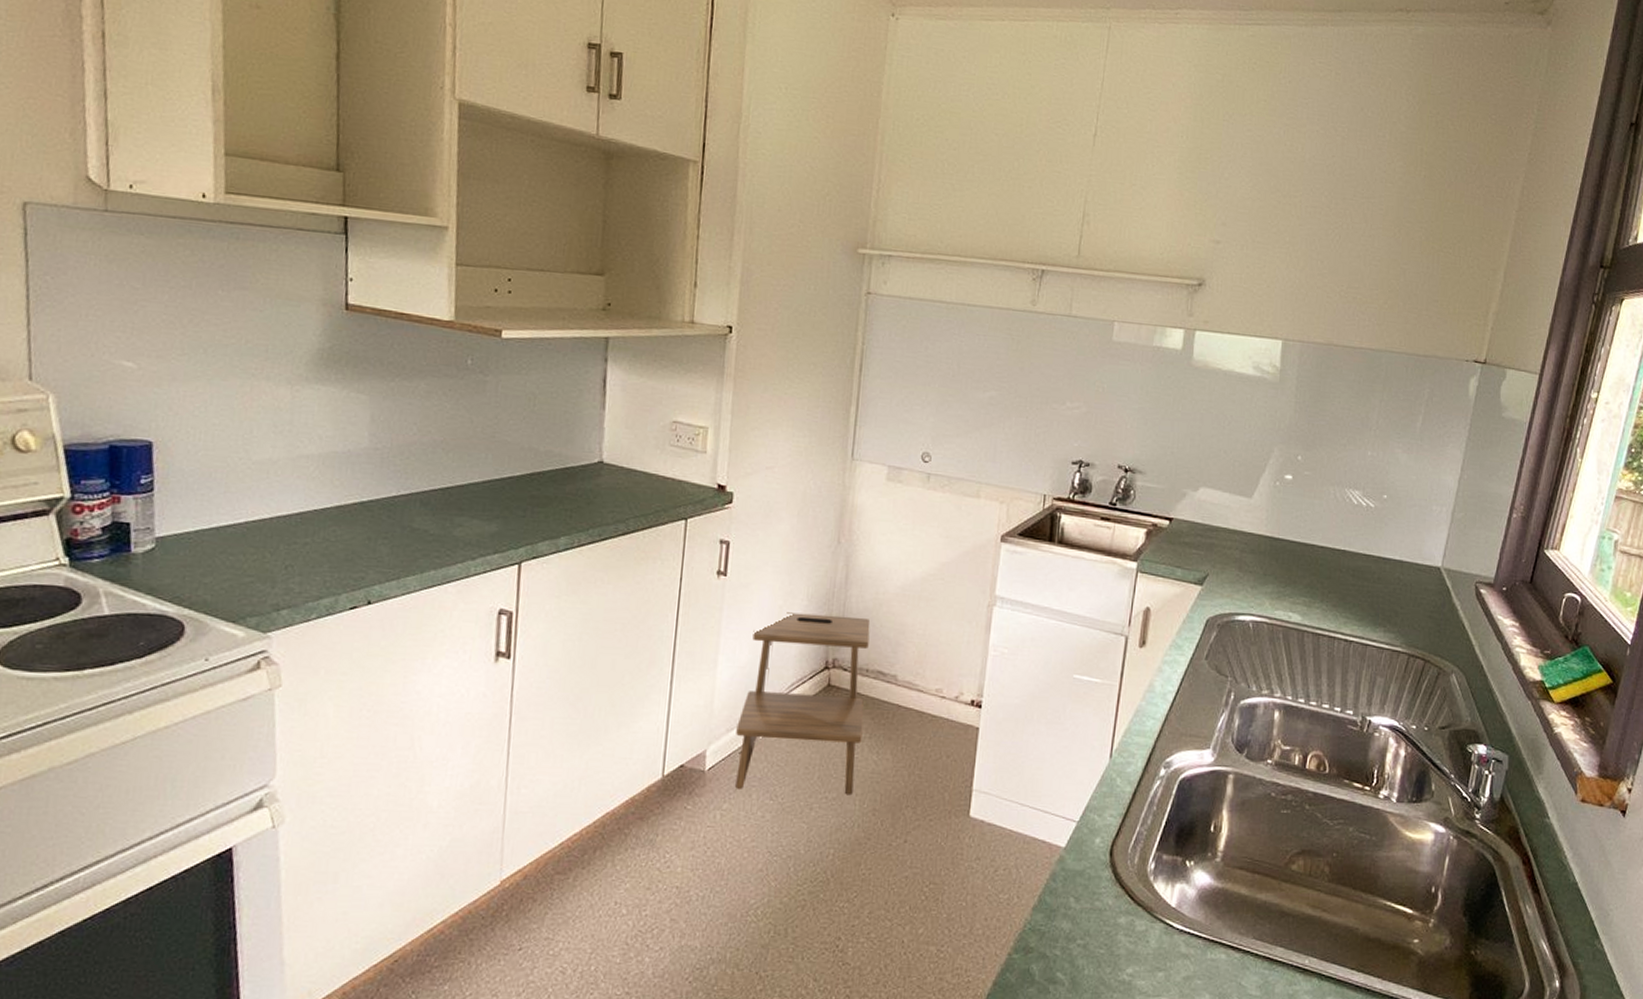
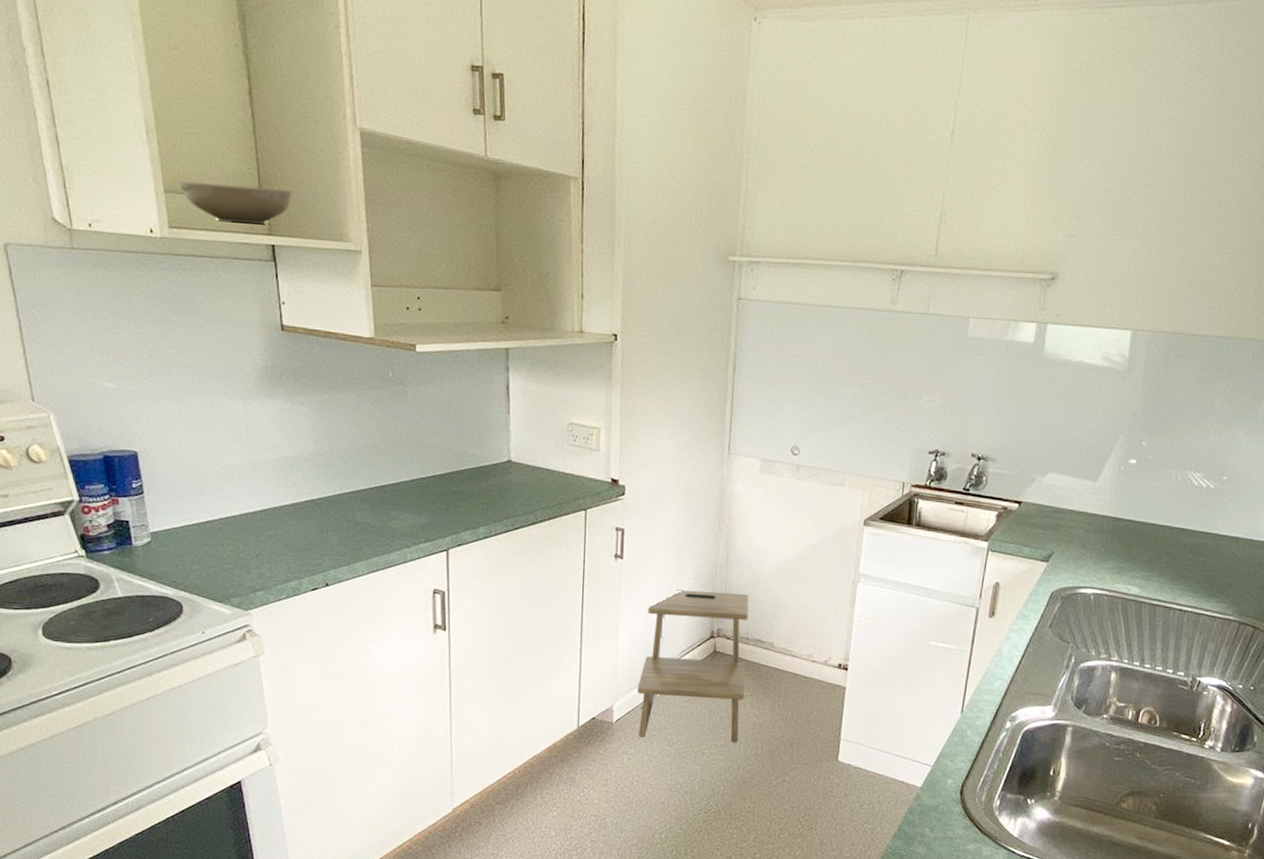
bowl: none [243,144,375,194] -> present [179,181,292,224]

